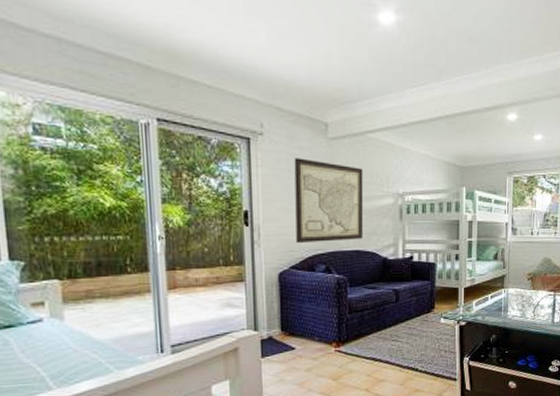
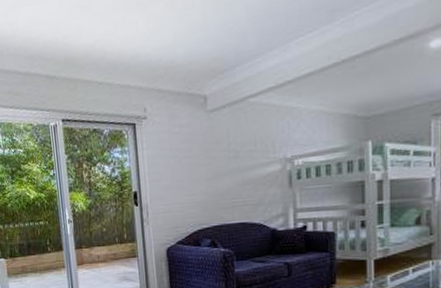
wall art: present [294,158,364,244] -> none [176,135,248,220]

